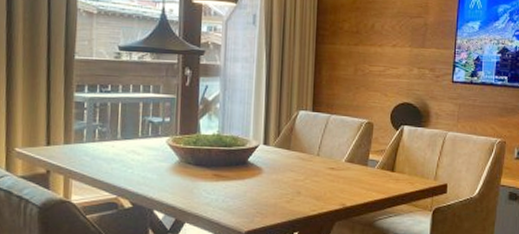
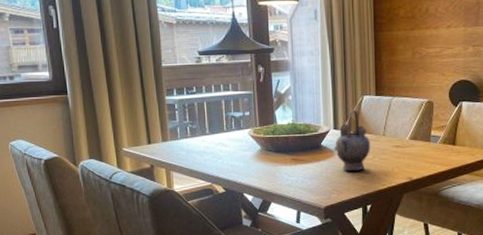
teapot: none [261,124,303,193] -> present [334,109,371,171]

